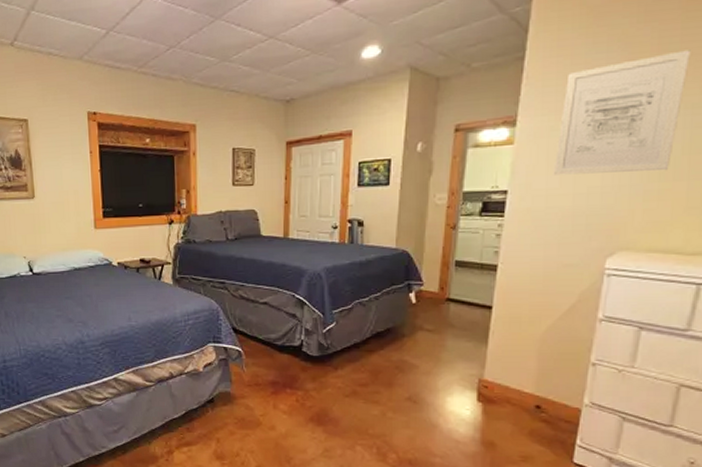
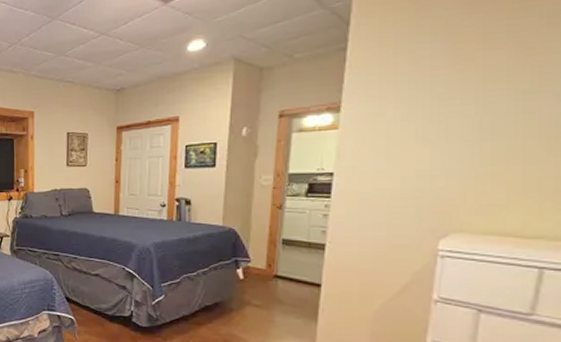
wall art: present [554,50,691,175] -> none [381,38,519,159]

